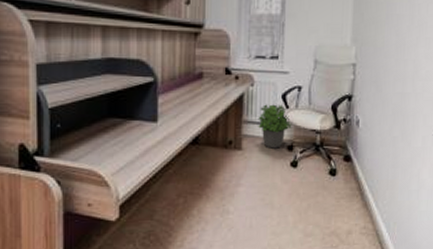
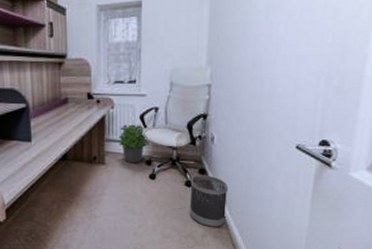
wastebasket: none [333,163,374,223] -> present [189,175,229,228]

